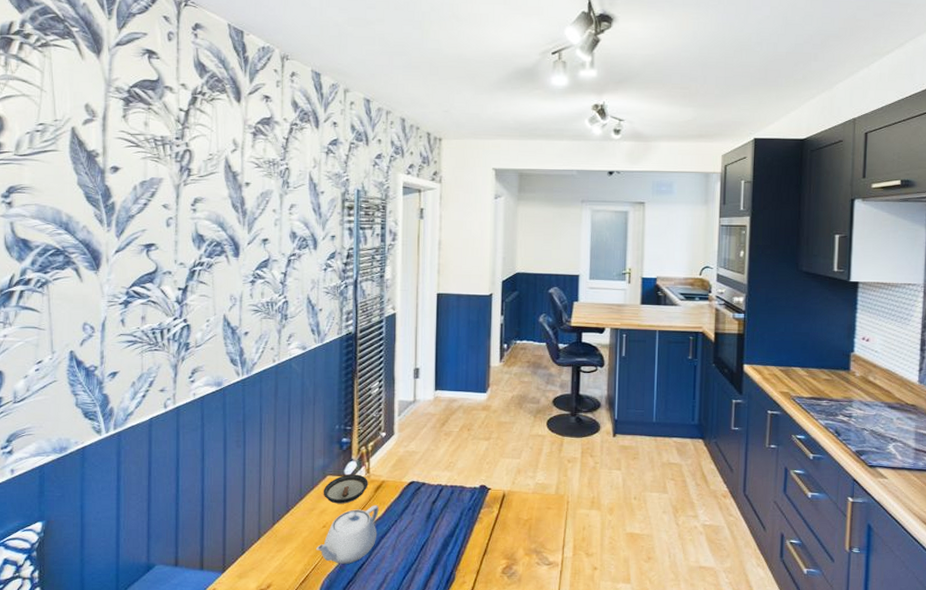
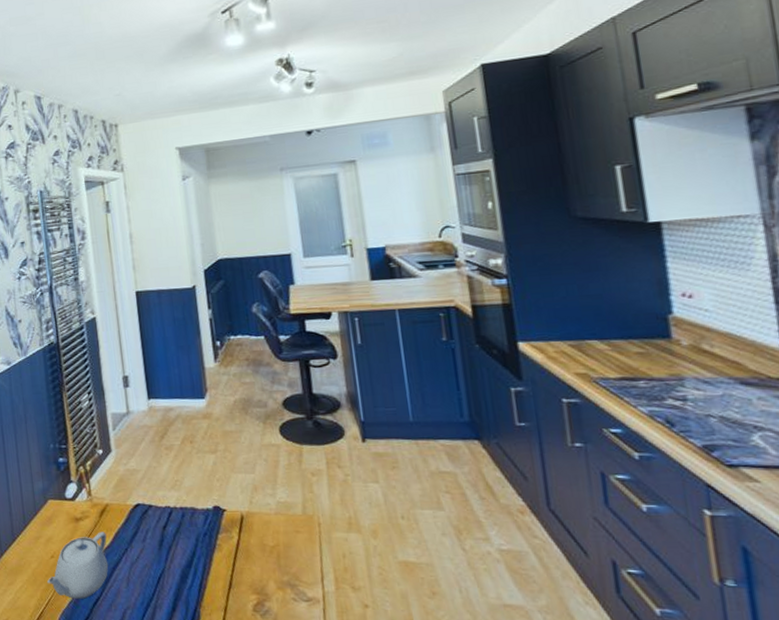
saucer: present [323,474,368,504] -> none [46,497,92,531]

